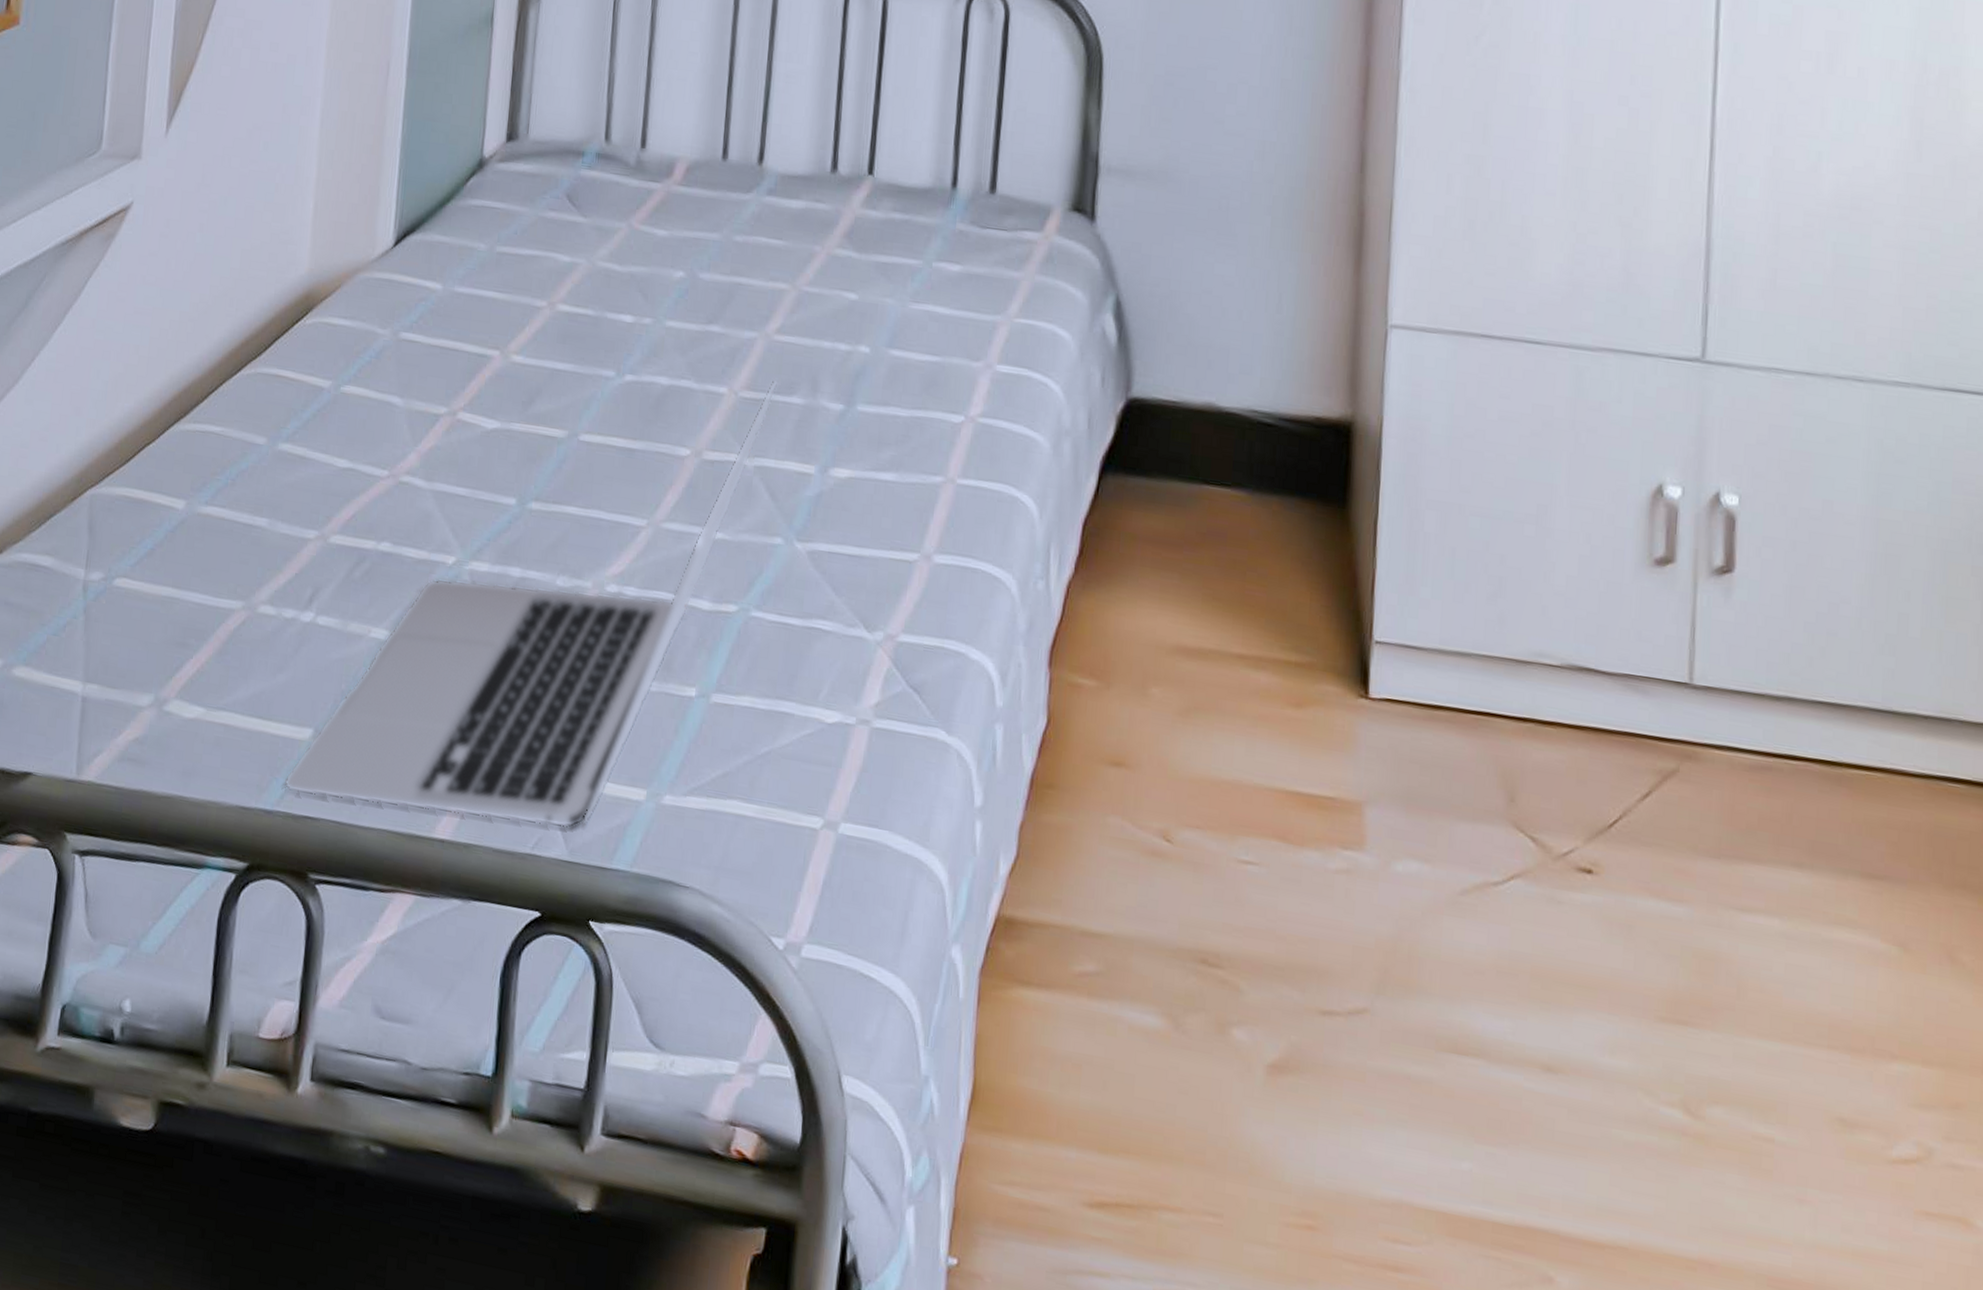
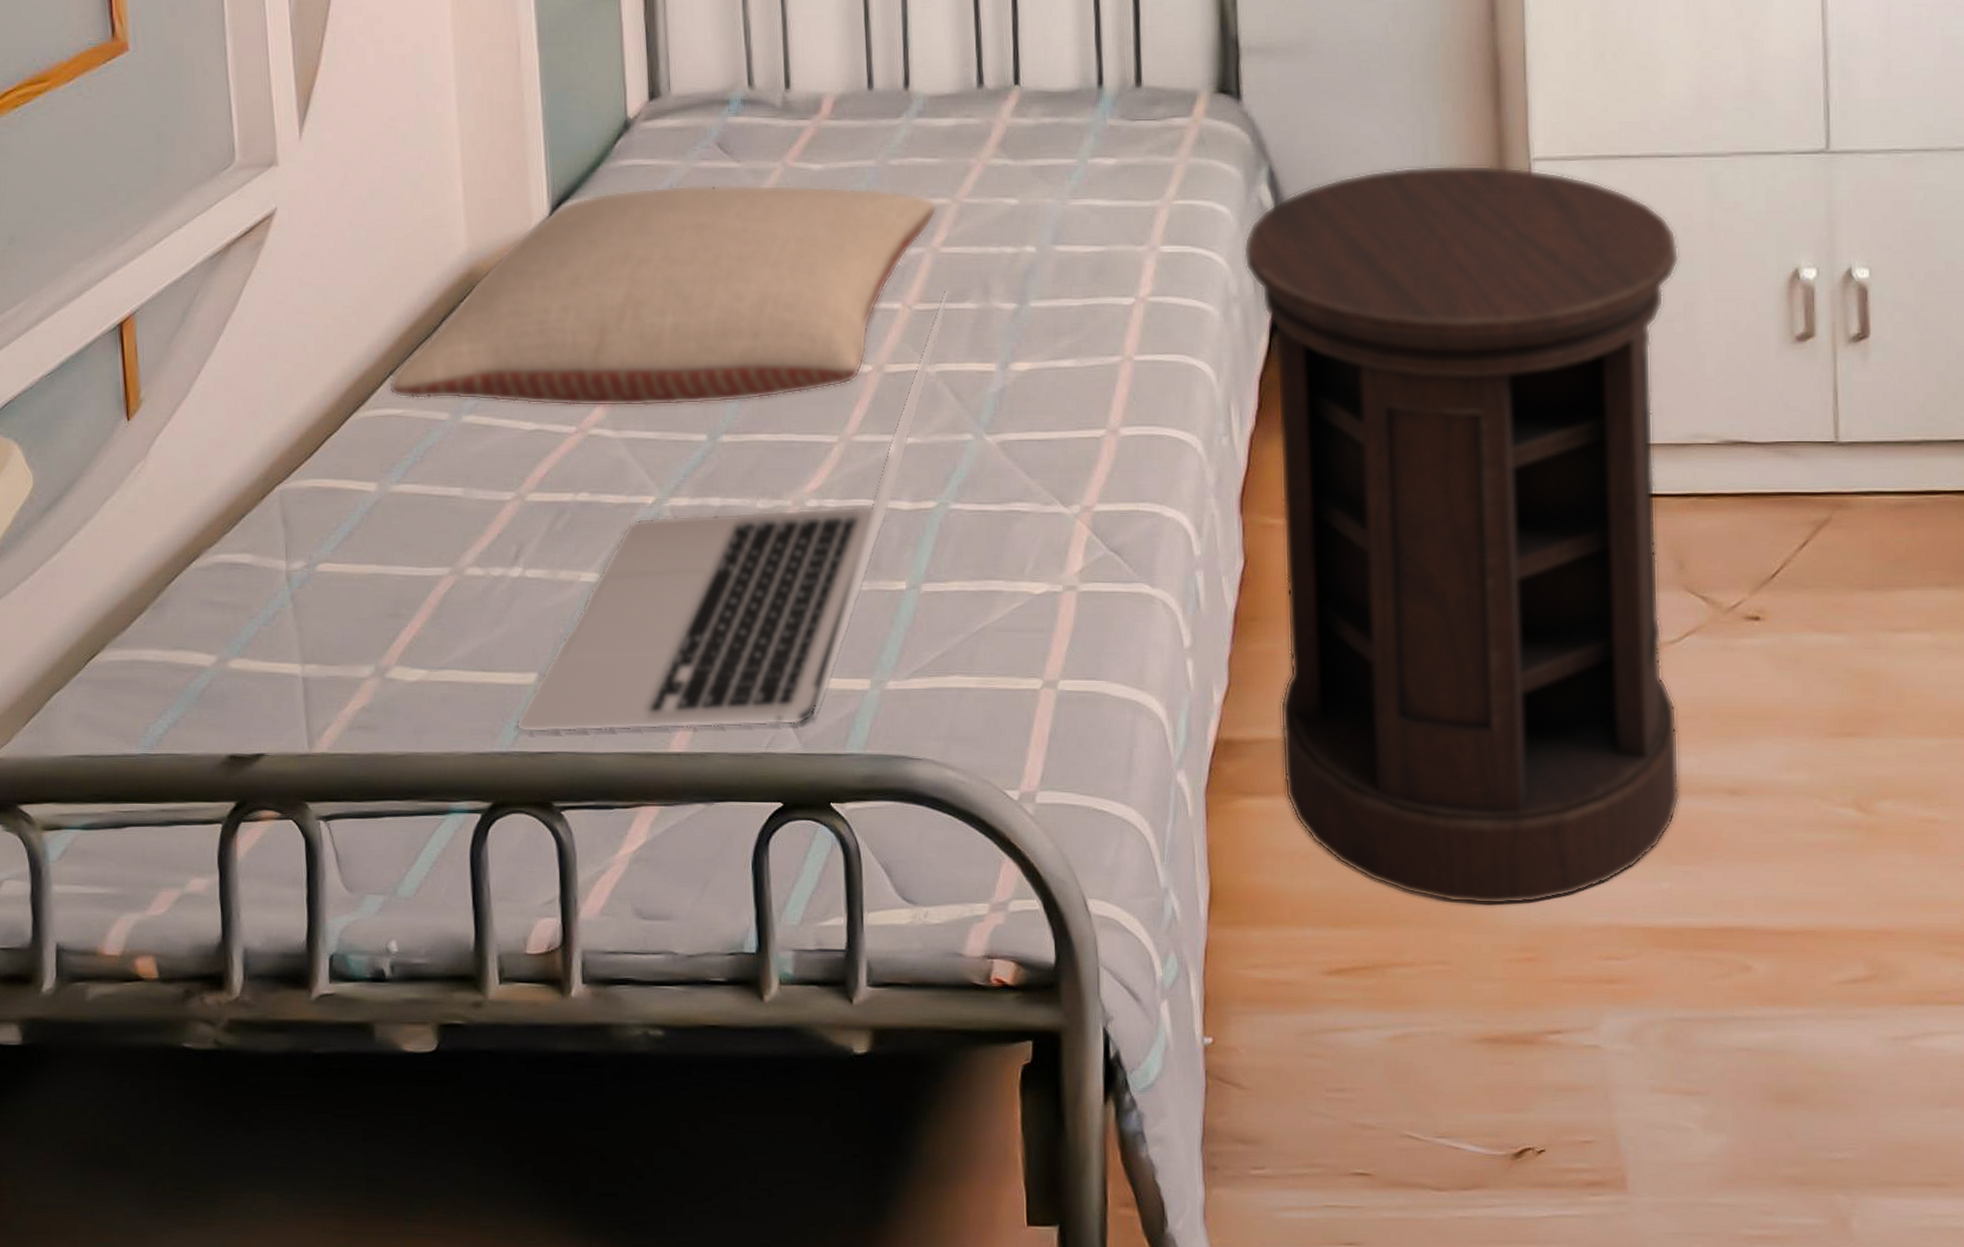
pillow: none [211,230,776,470] -> present [388,185,937,407]
side table: none [1063,315,1537,1162] -> present [1243,165,1680,905]

